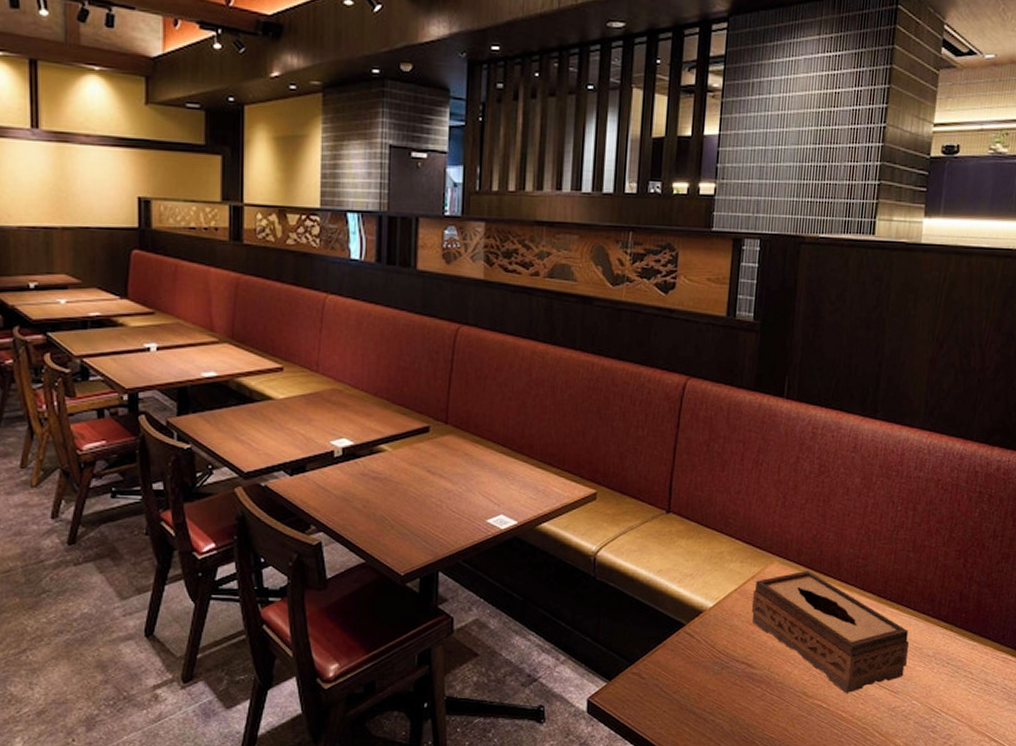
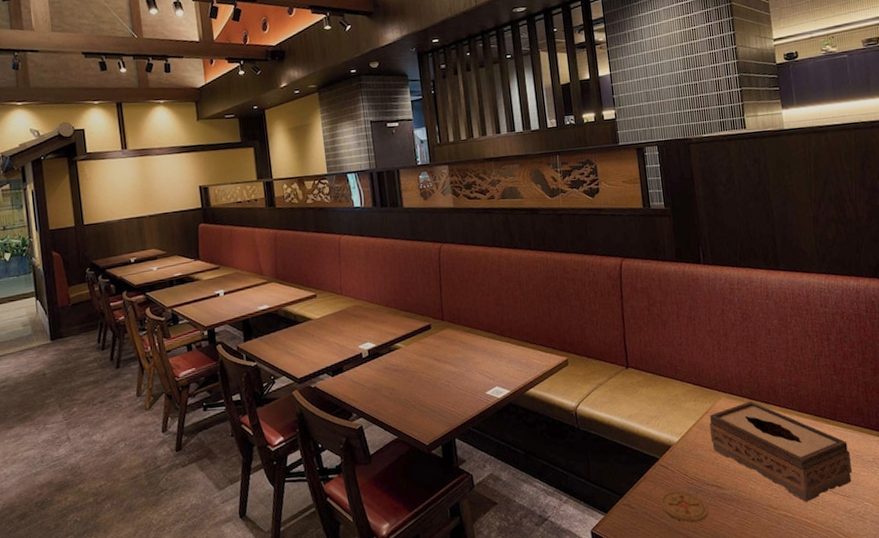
coaster: none [677,664,732,702] -> present [660,491,709,523]

